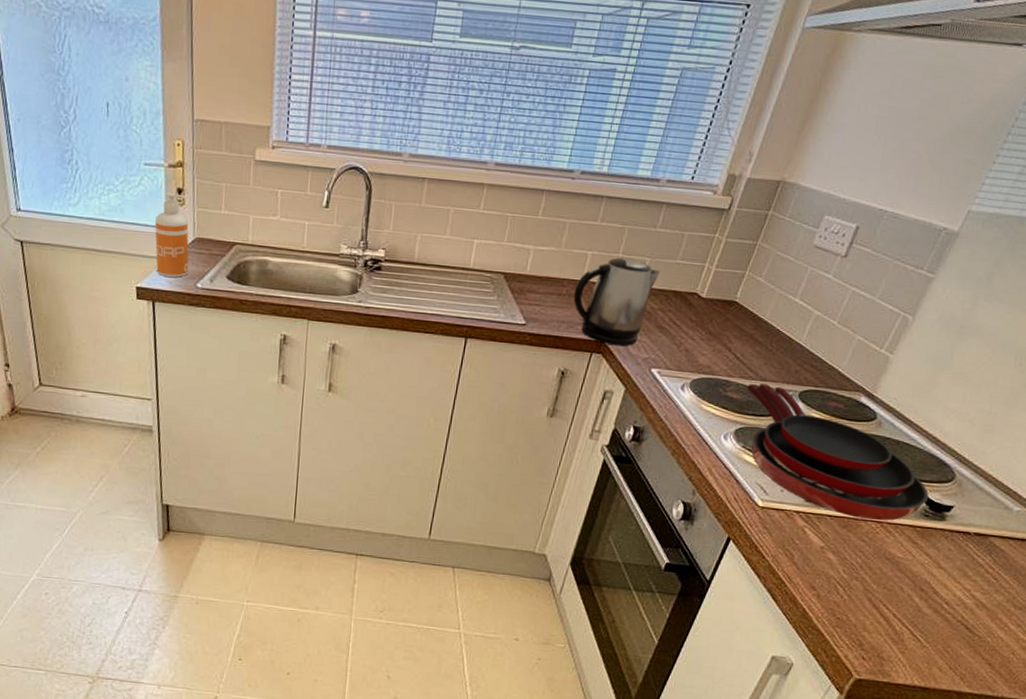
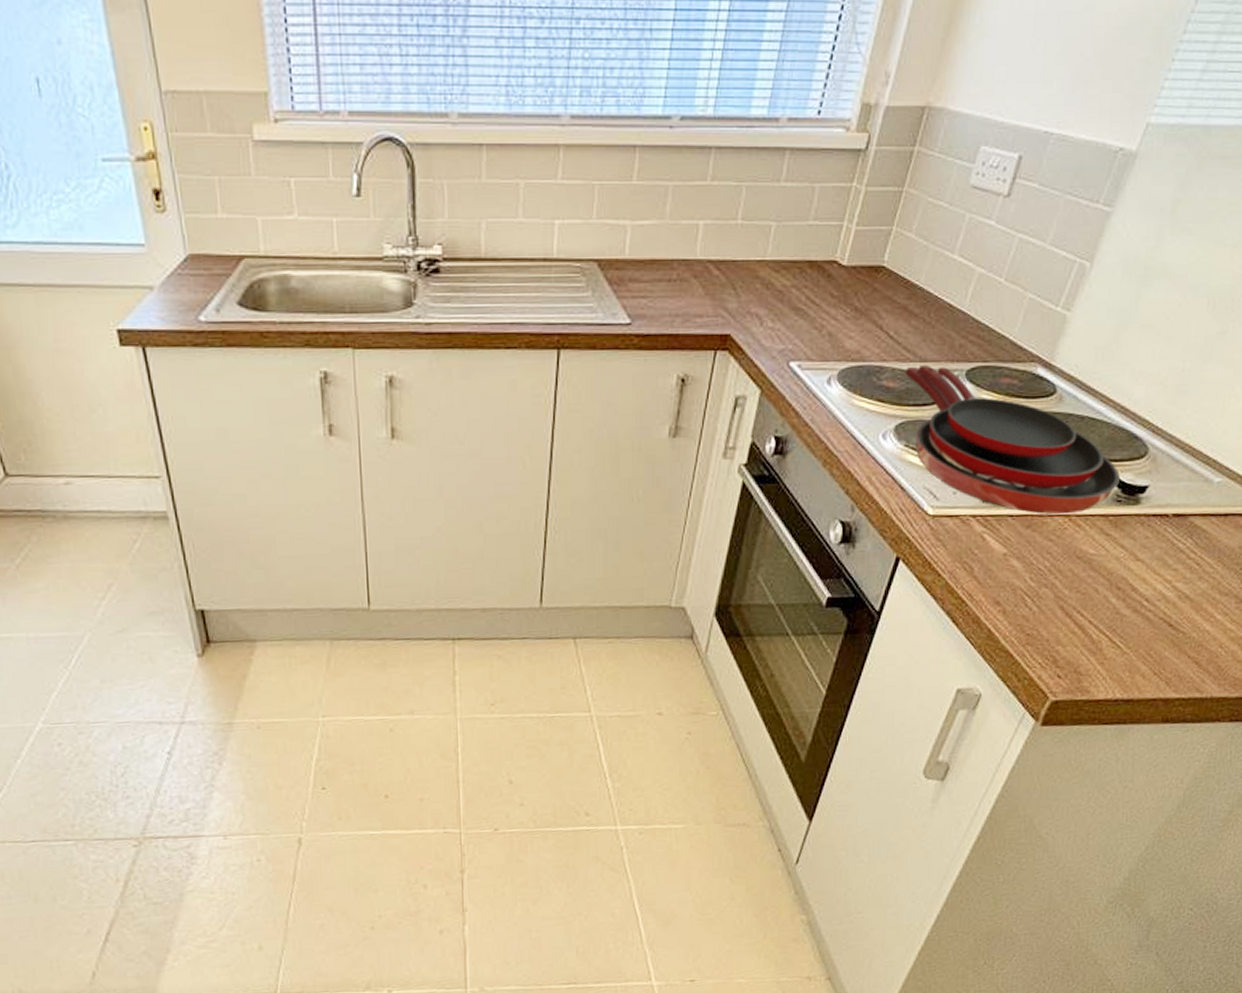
soap dispenser: present [154,193,190,278] -> none [128,197,186,312]
kettle: present [573,257,660,346] -> none [686,225,789,338]

